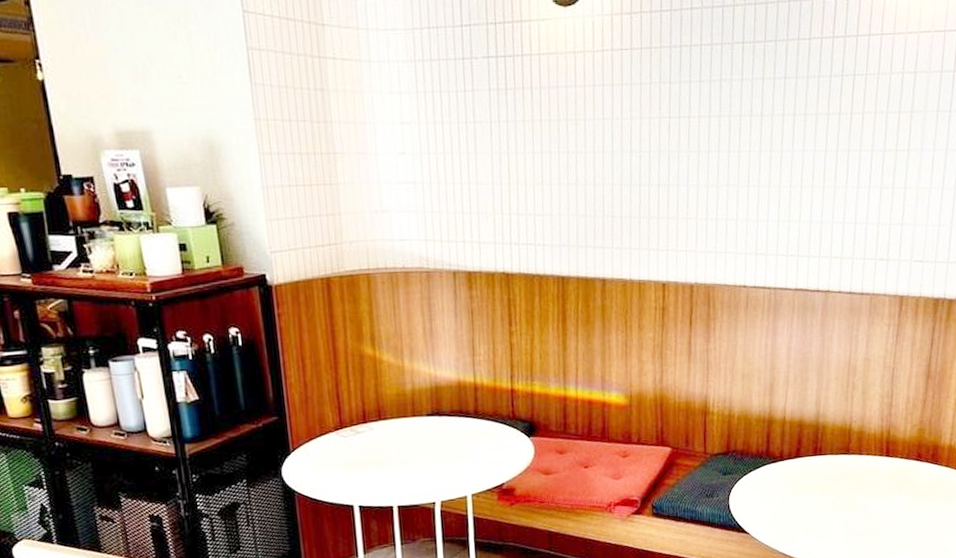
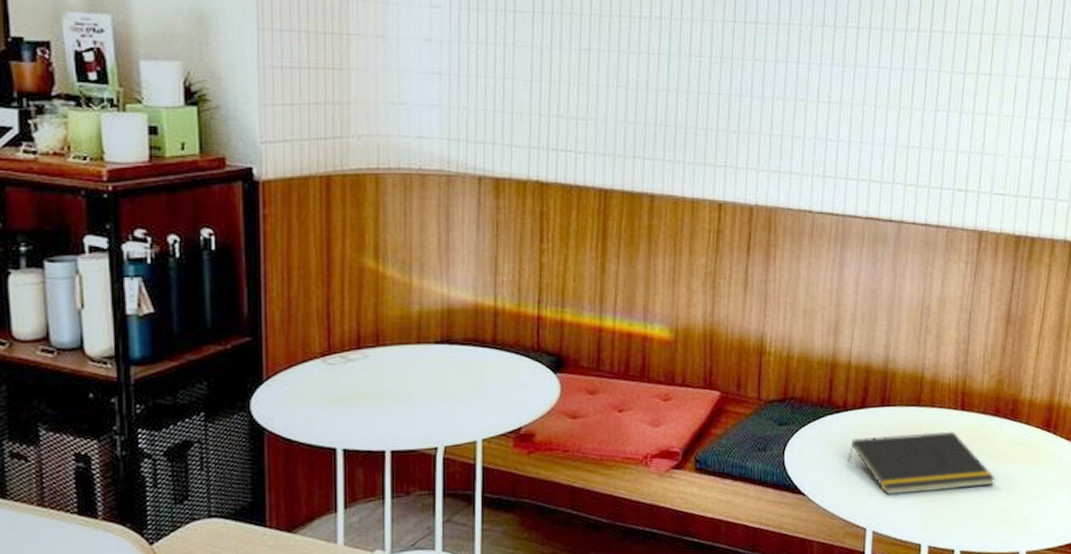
notepad: none [785,475,918,532] -> present [848,431,995,496]

